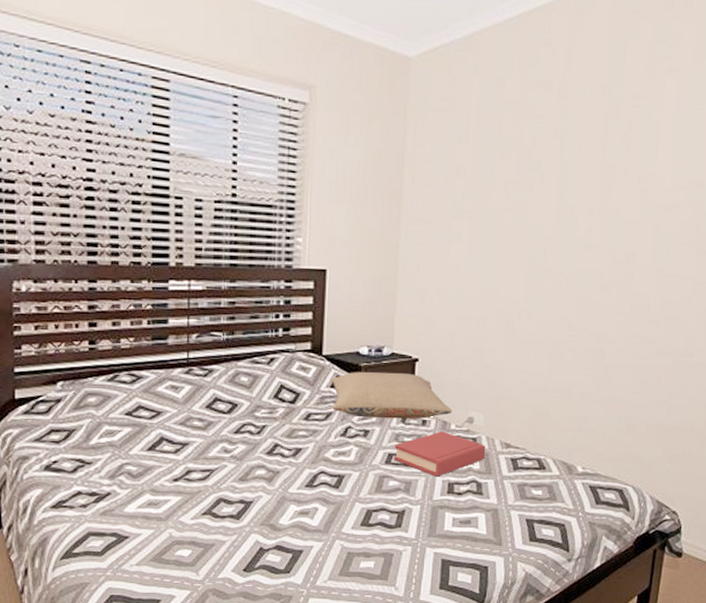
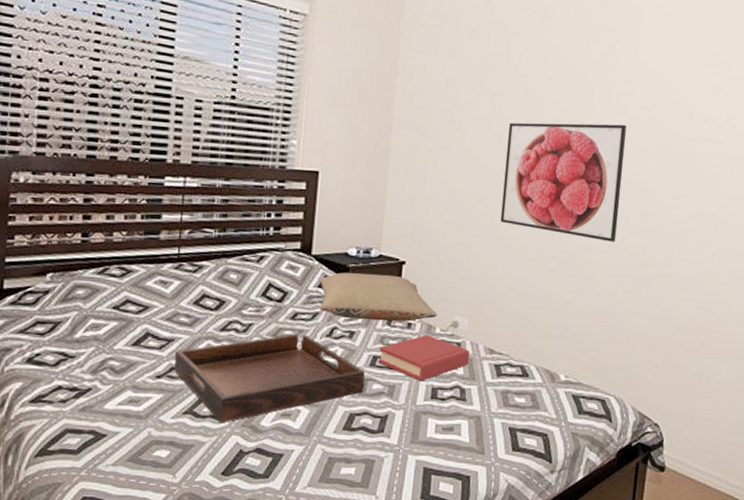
serving tray: none [190,435,382,523] -> present [173,334,366,423]
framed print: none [515,208,647,332] -> present [500,122,626,242]

